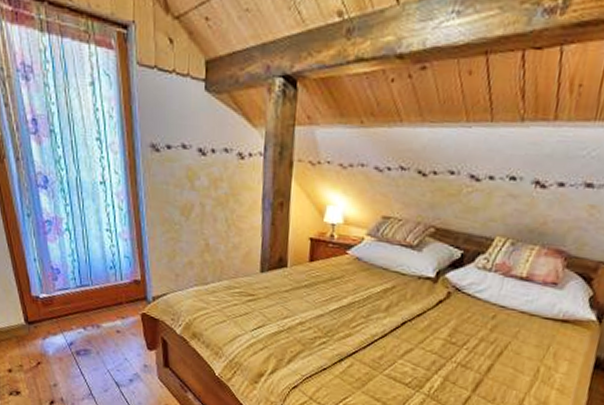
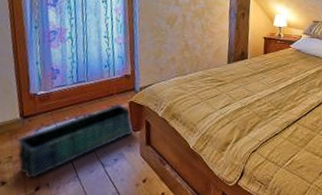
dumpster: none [25,315,149,392] -> present [17,104,134,179]

